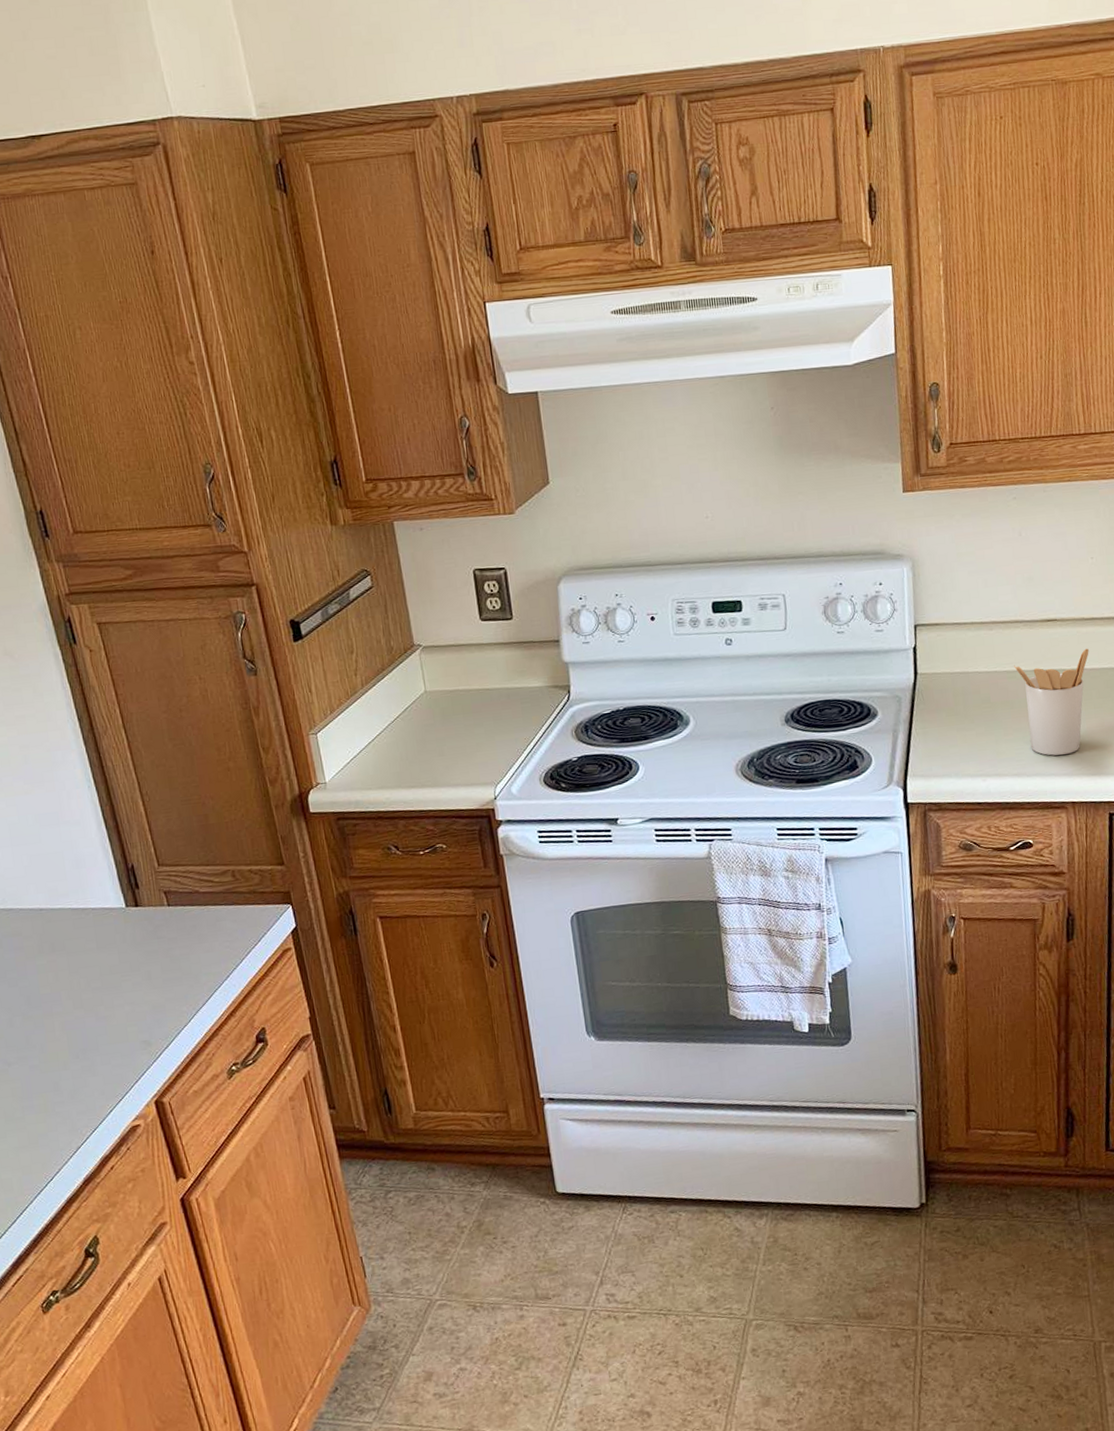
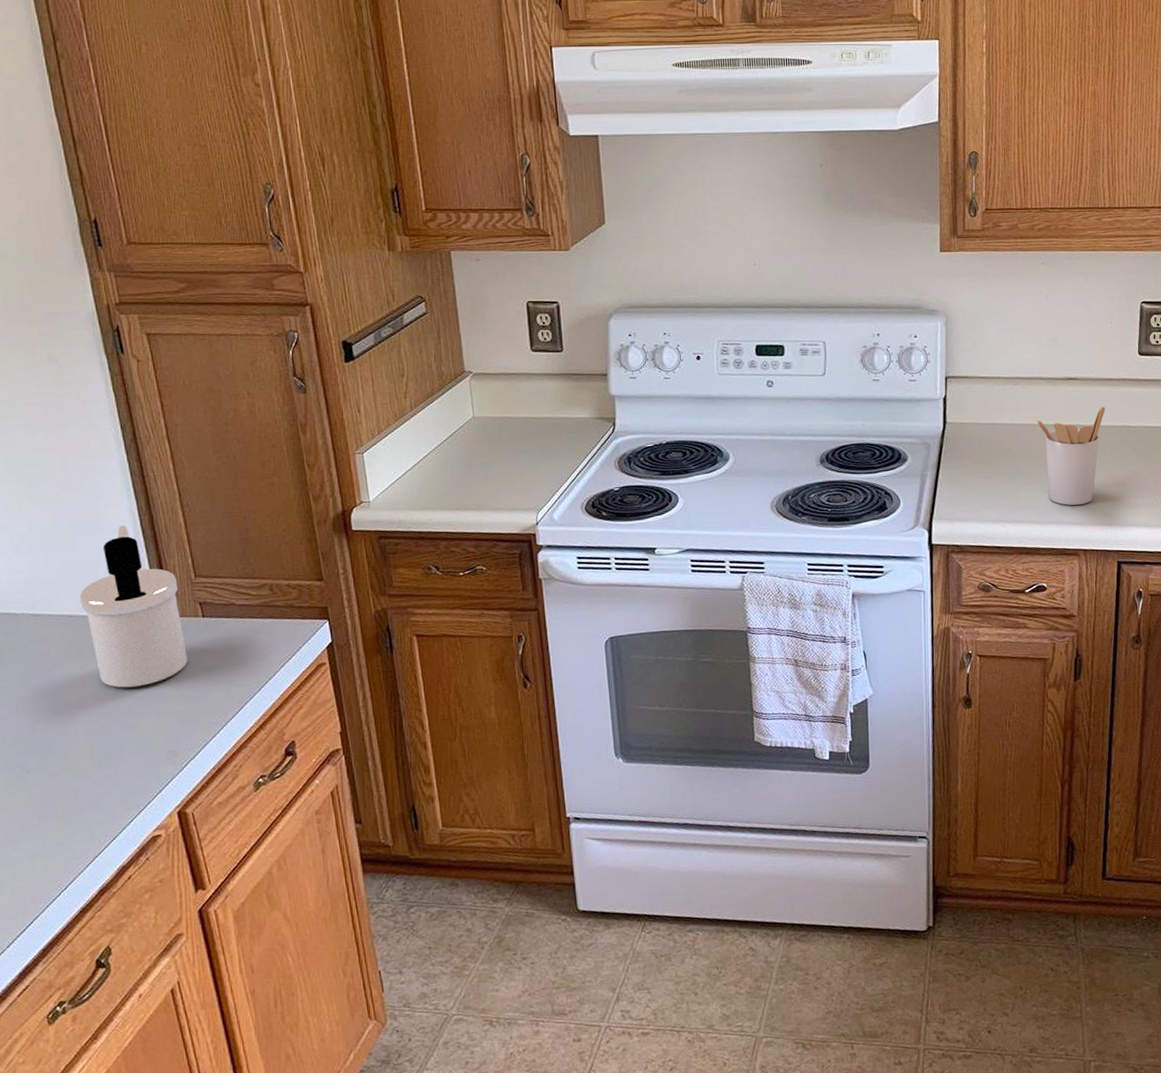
soap dispenser: none [48,817,156,980] -> present [79,525,188,688]

